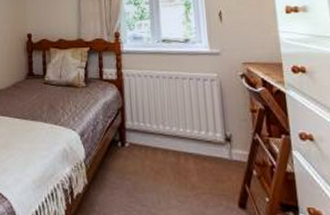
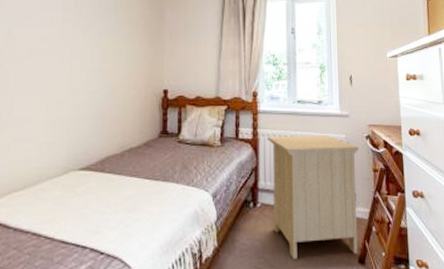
nightstand: none [133,74,238,201] -> present [268,135,359,260]

